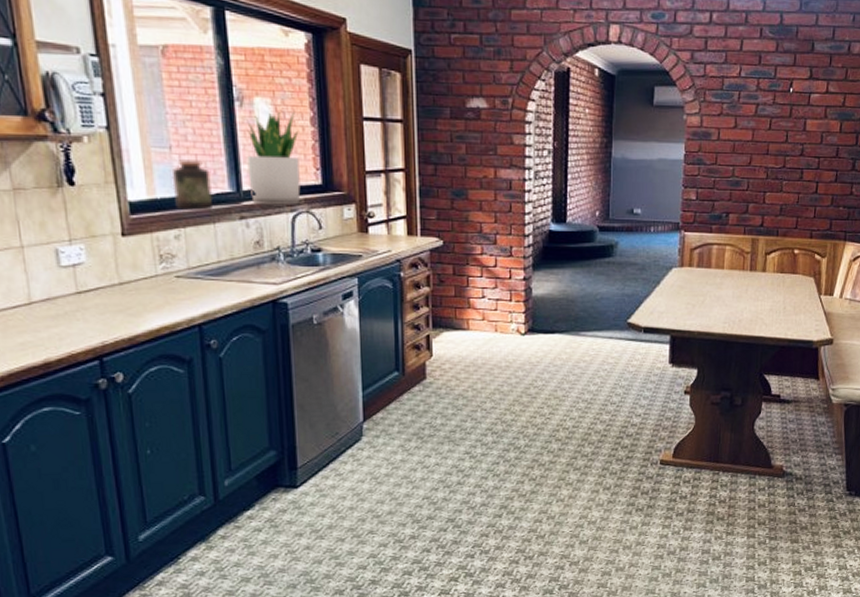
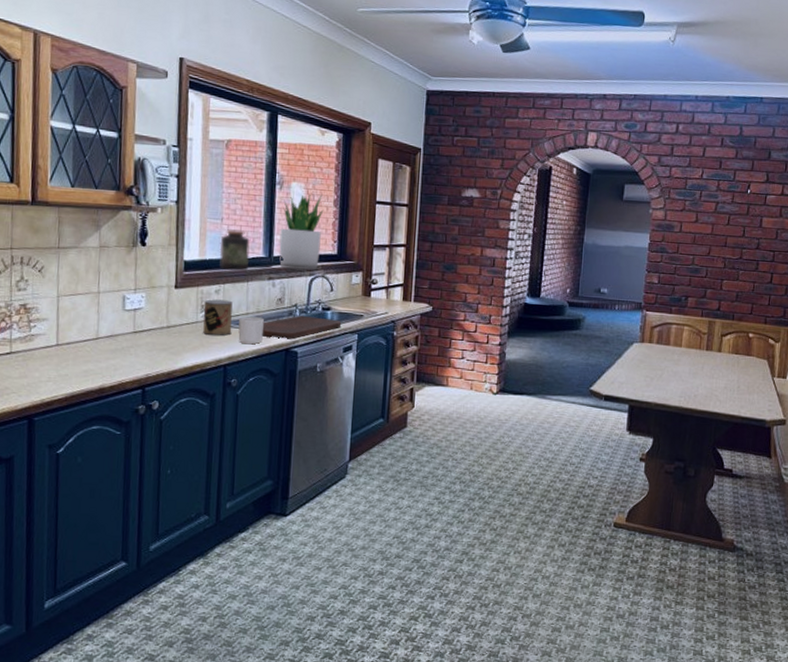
tin can: none [162,247,203,290] -> present [203,299,233,336]
mug: none [210,265,243,298] -> present [238,316,265,345]
cutting board: none [240,261,337,289] -> present [261,316,342,339]

